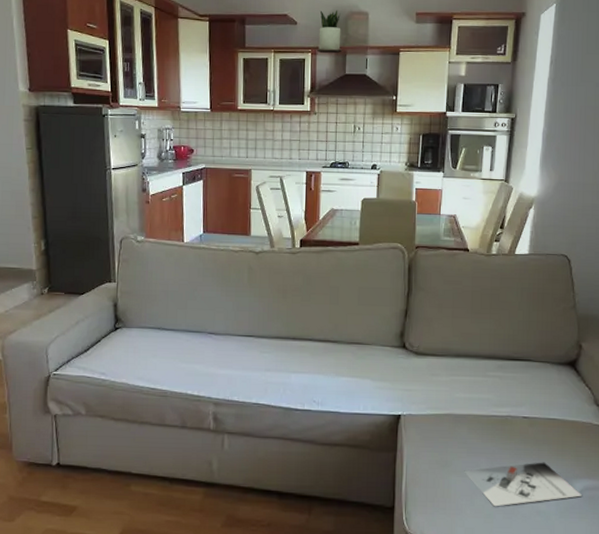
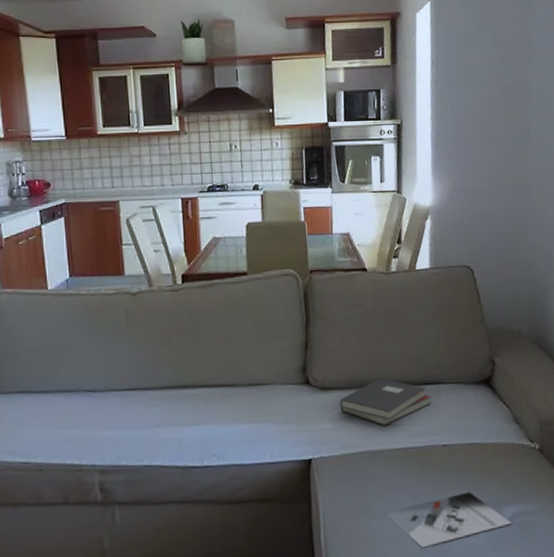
hardback book: none [431,349,516,393] -> present [339,378,431,426]

